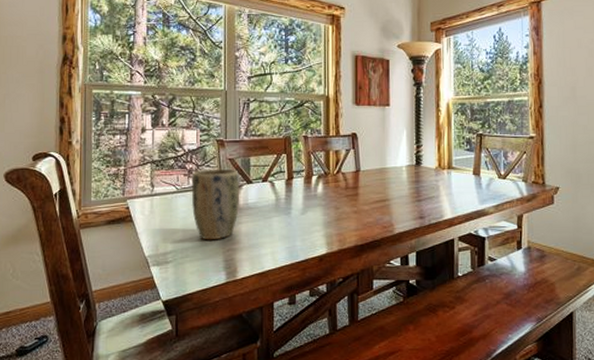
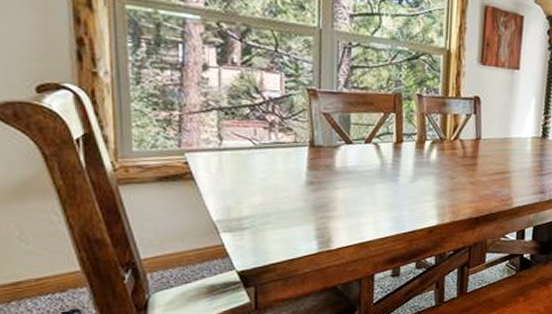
plant pot: present [191,168,240,240] -> none [273,123,337,206]

